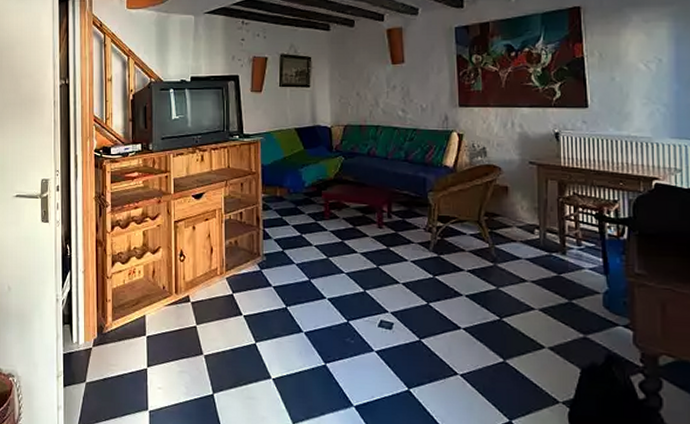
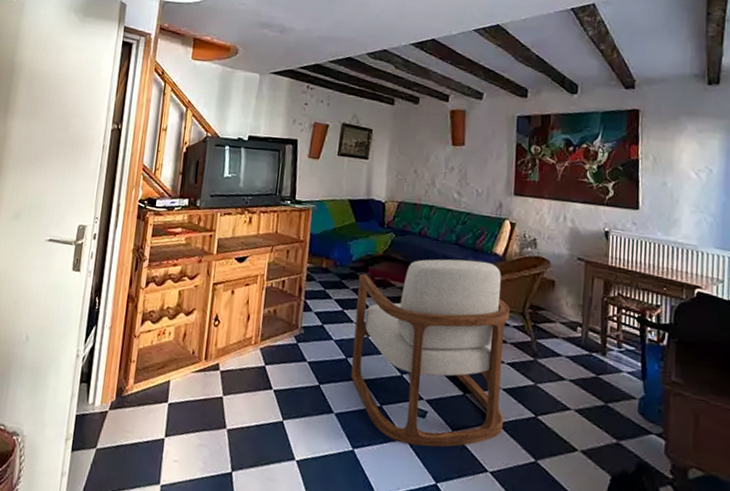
armchair: none [313,174,469,356] -> present [351,259,511,448]

